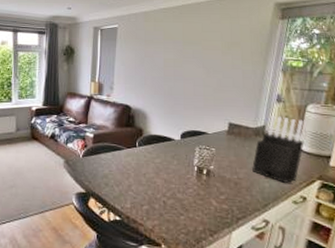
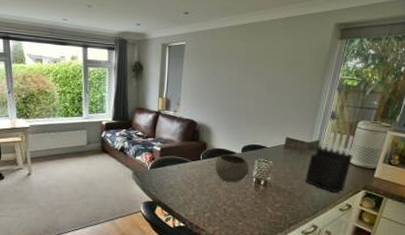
bowl: none [152,141,190,171] -> present [214,154,249,182]

